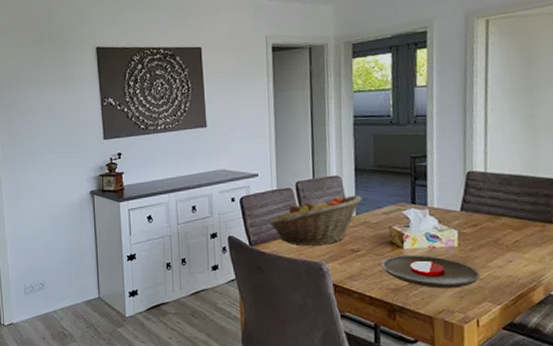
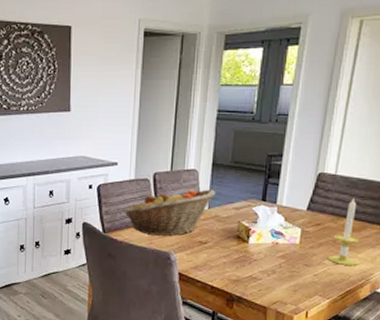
plate: present [382,254,480,289] -> none [226,248,316,283]
candle: none [492,195,526,267] -> present [328,197,360,265]

